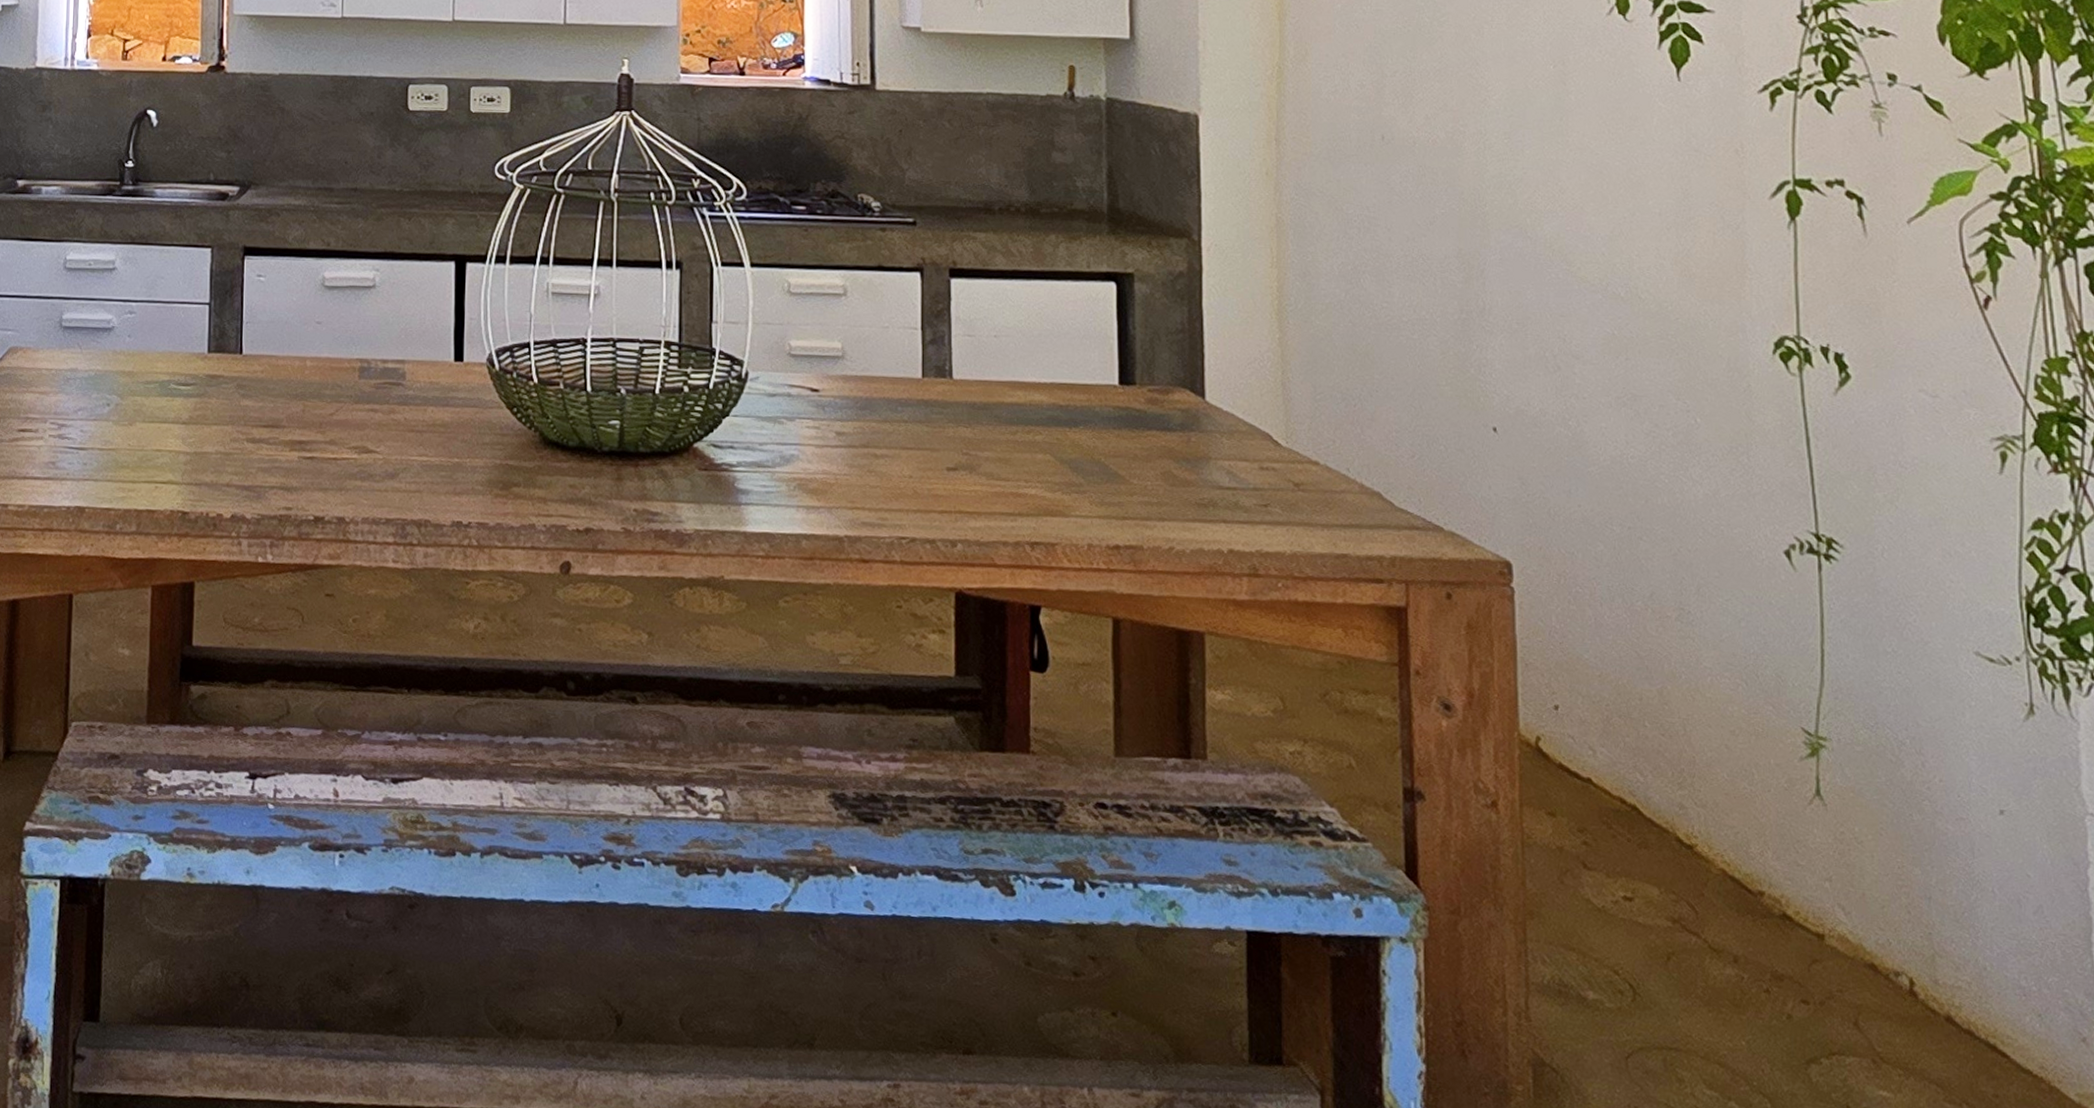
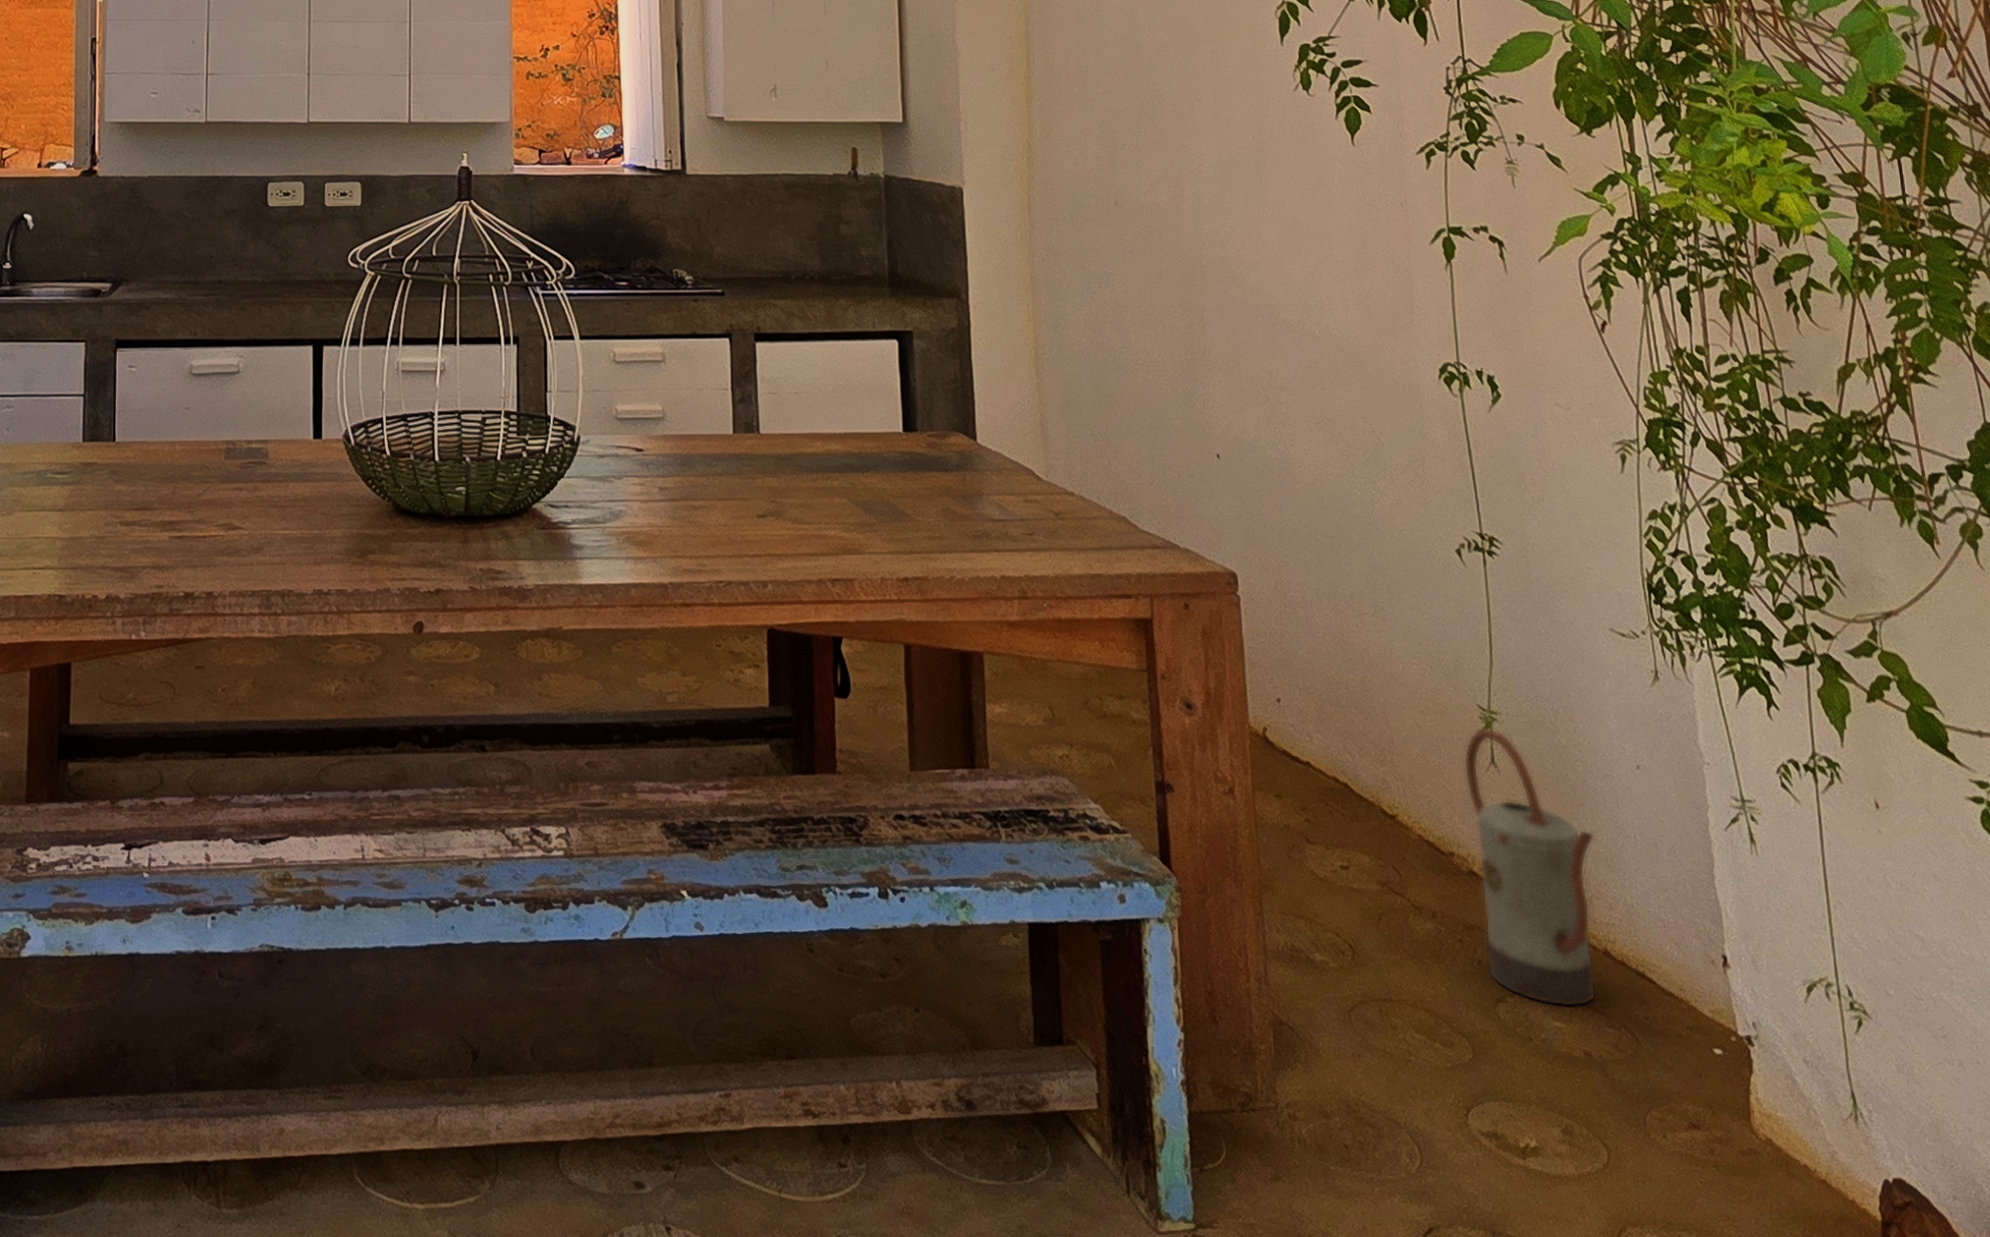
watering can: none [1781,754,1942,1077] -> present [1463,727,1596,1007]

